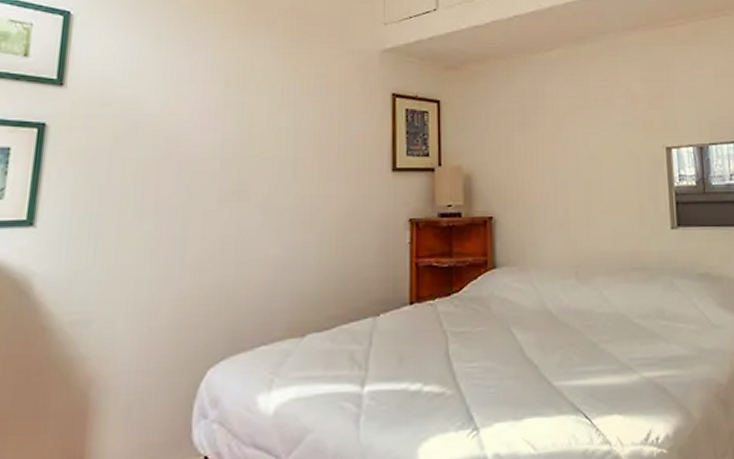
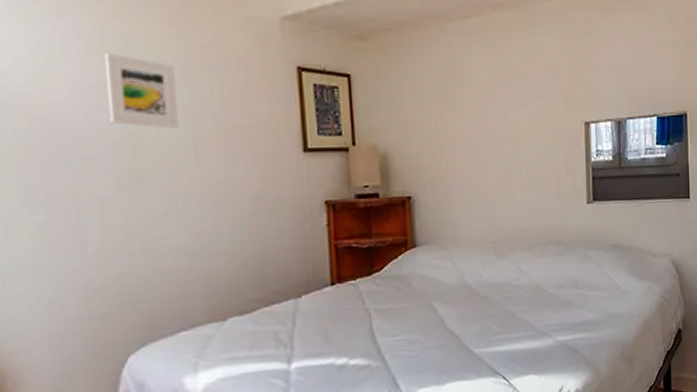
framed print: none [222,80,284,148] -> present [104,52,180,129]

